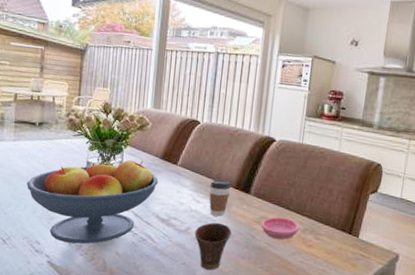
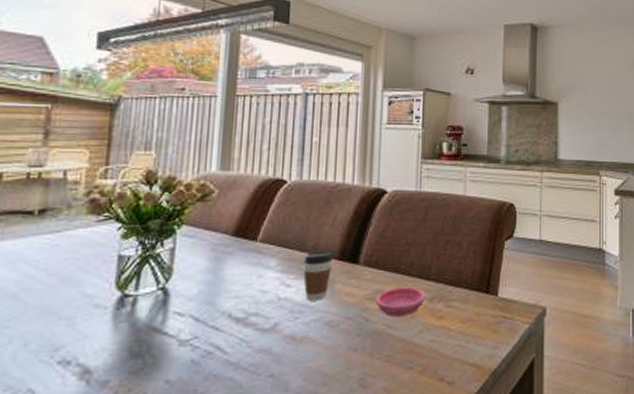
fruit bowl: present [27,160,159,244] -> none [14,242,230,382]
cup: present [195,222,232,271] -> none [285,310,337,378]

